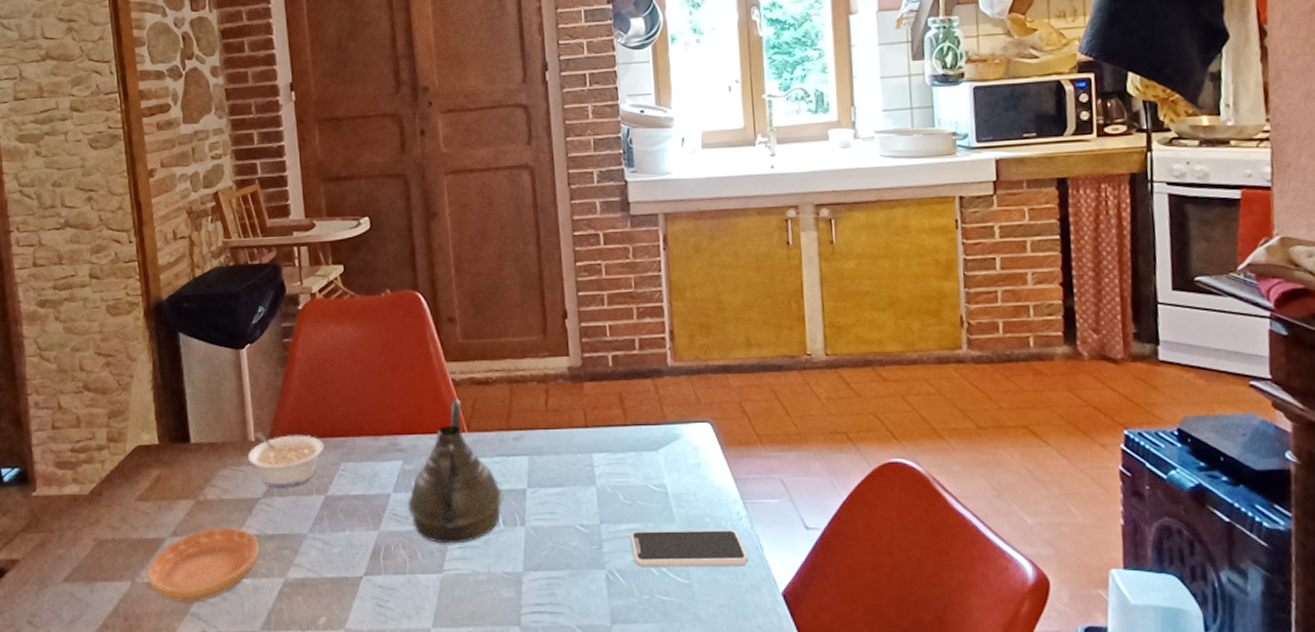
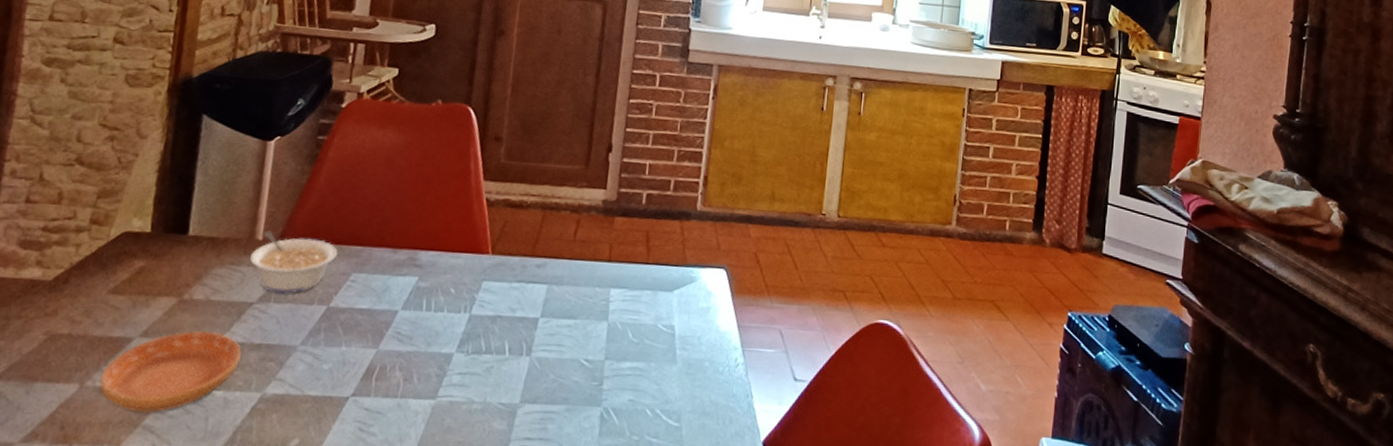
teapot: present [407,398,504,544] -> none [413,218,515,370]
smartphone: present [629,530,749,568] -> none [630,370,739,412]

